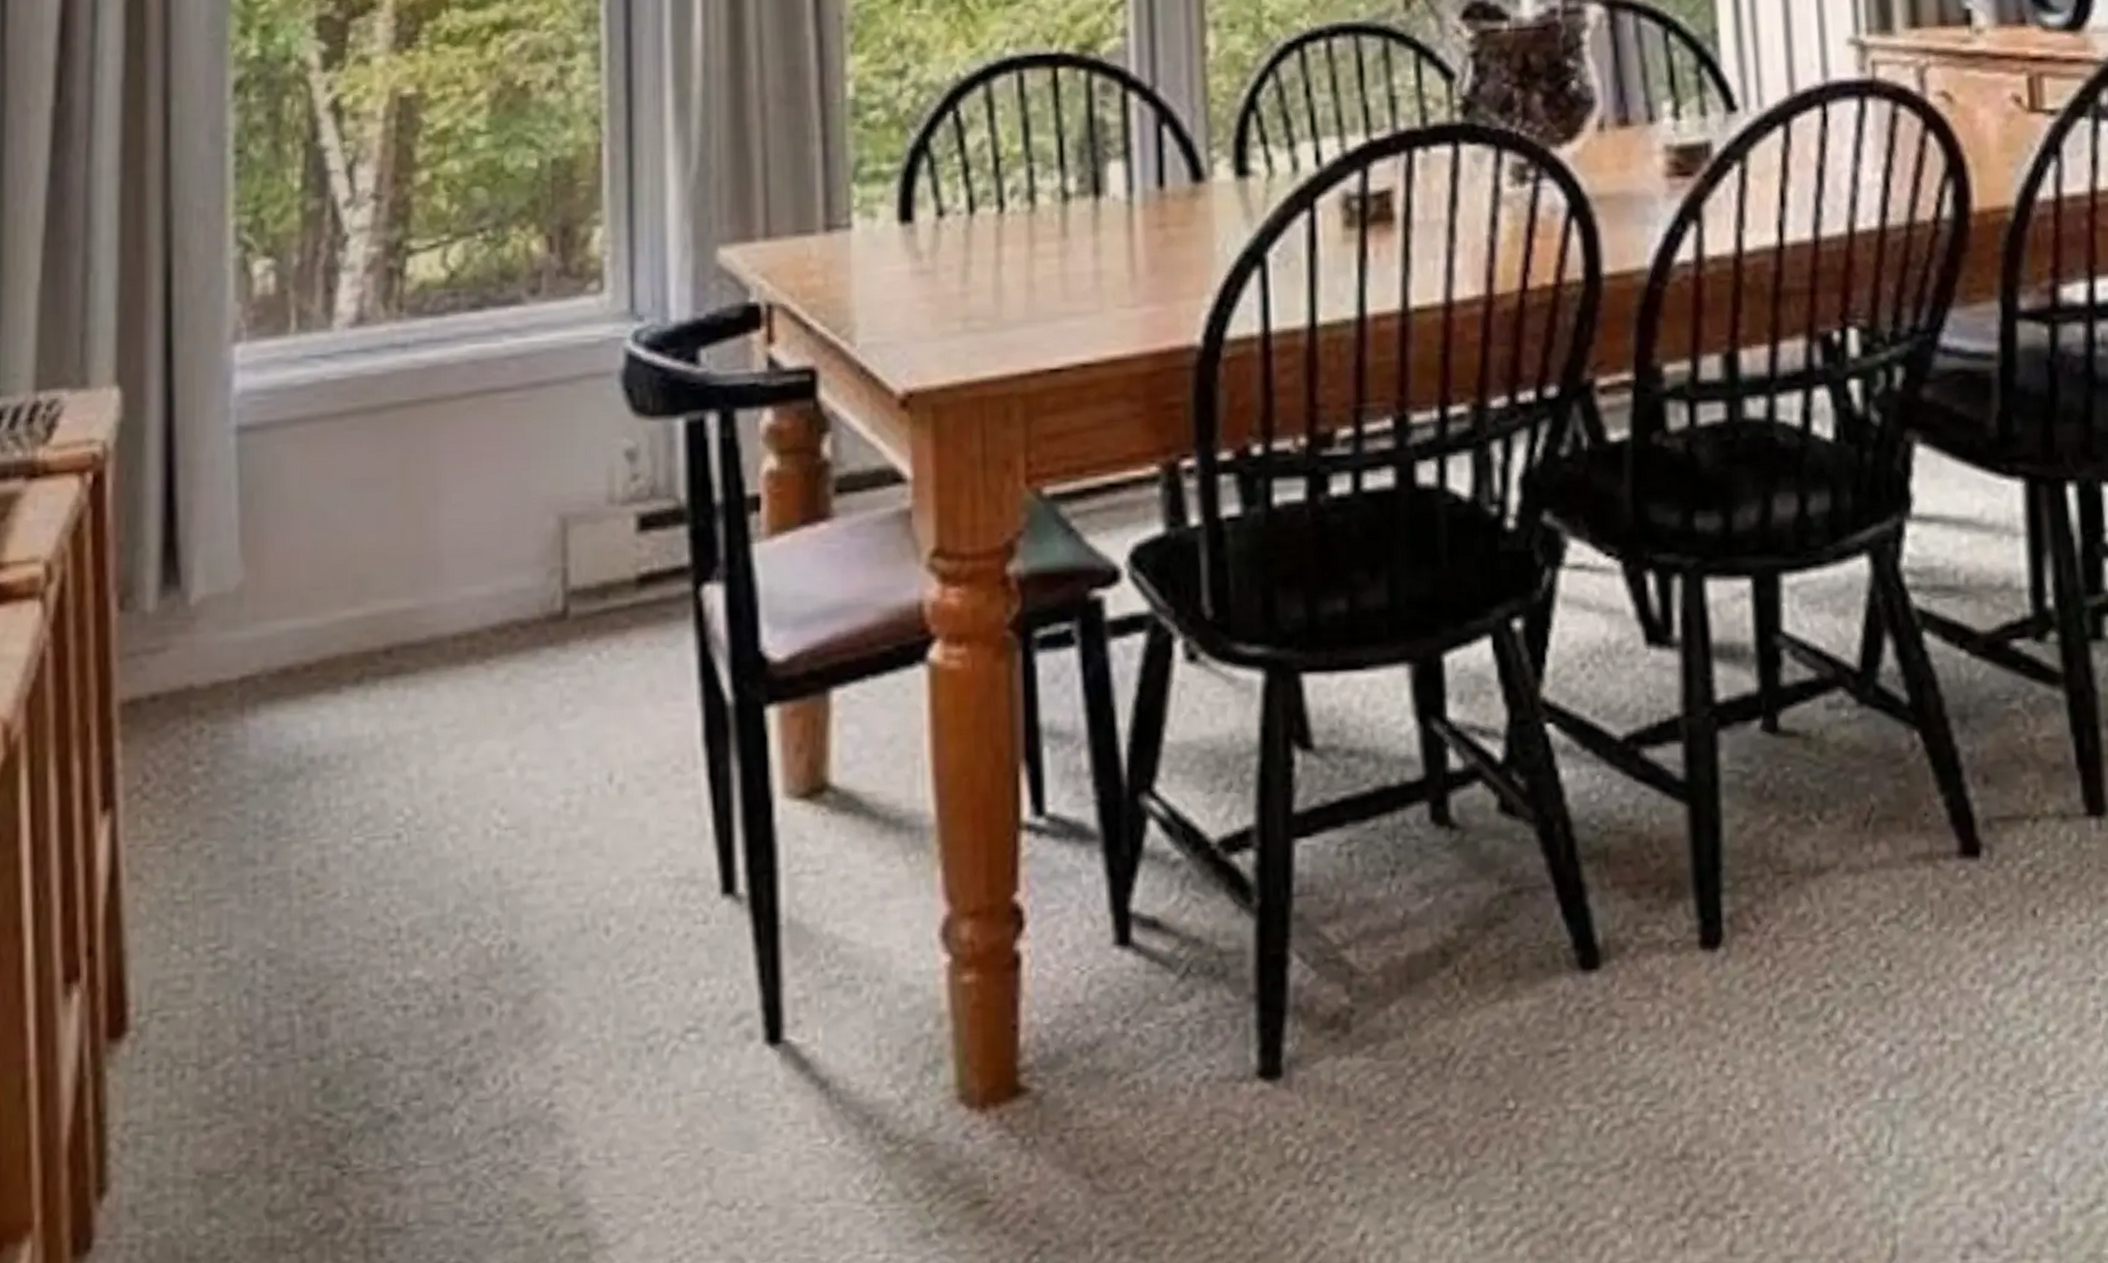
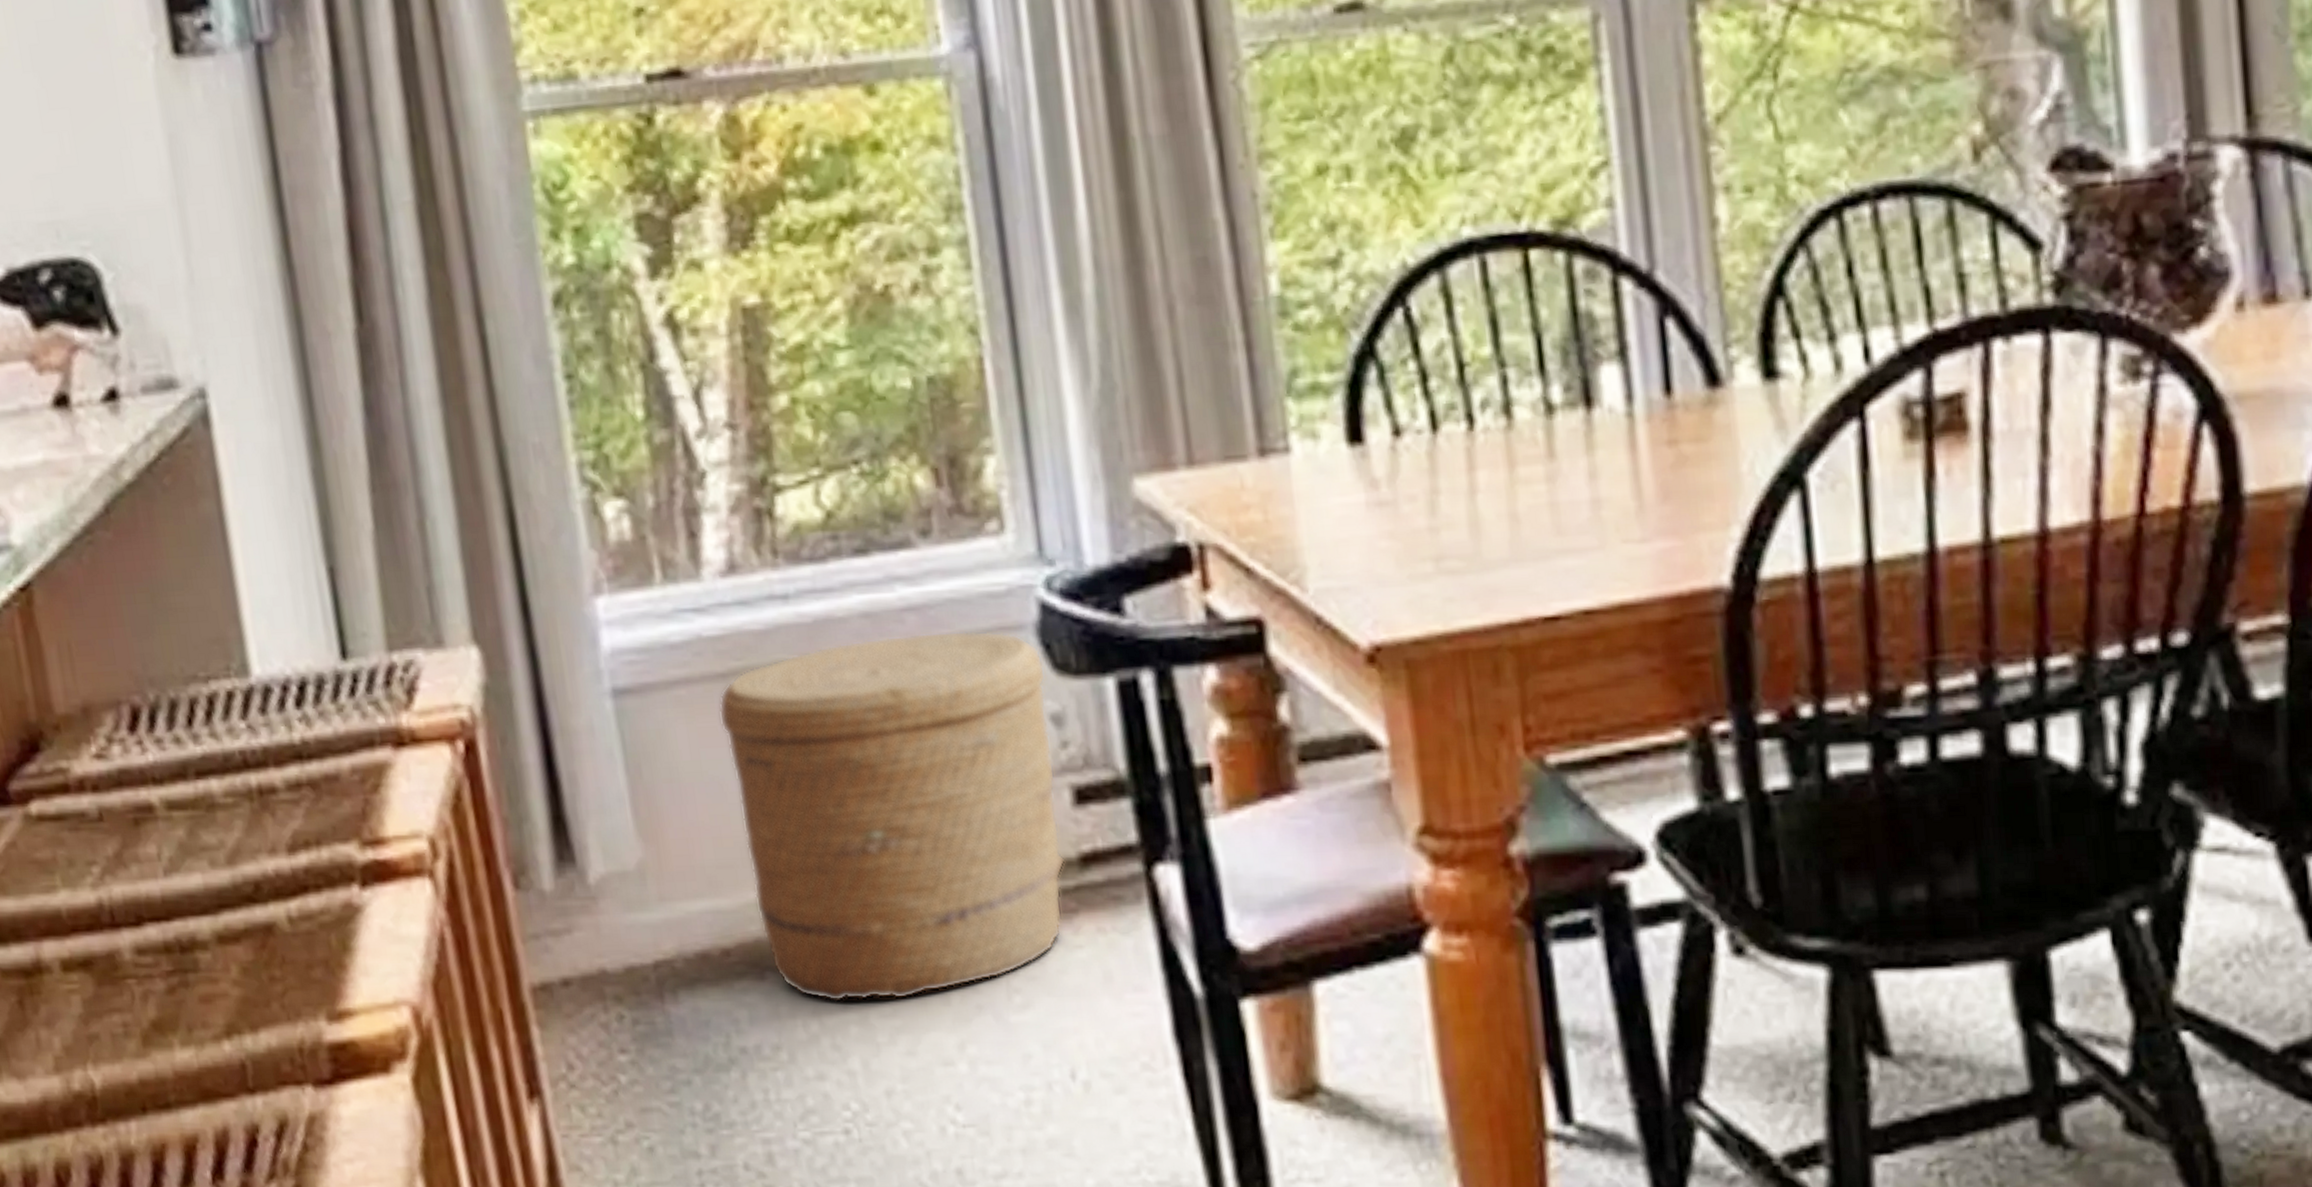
woven basket: none [331,376,625,714] -> present [718,630,1066,1003]

